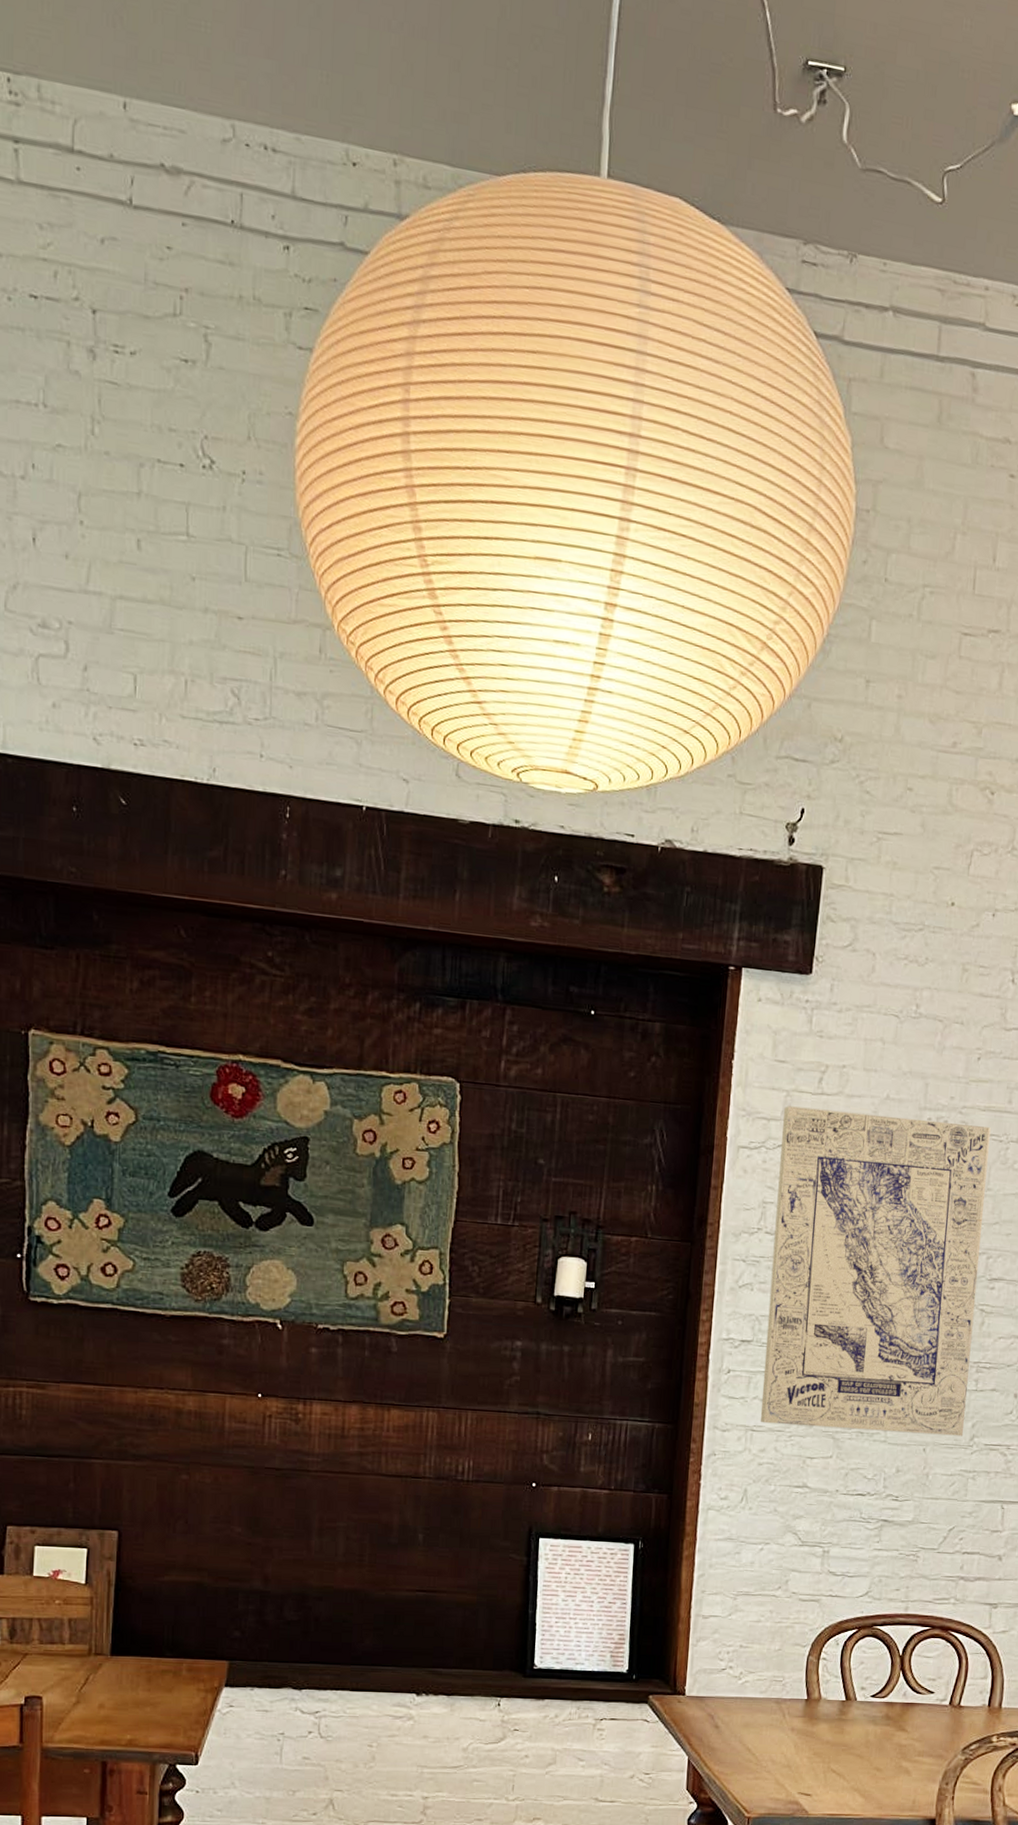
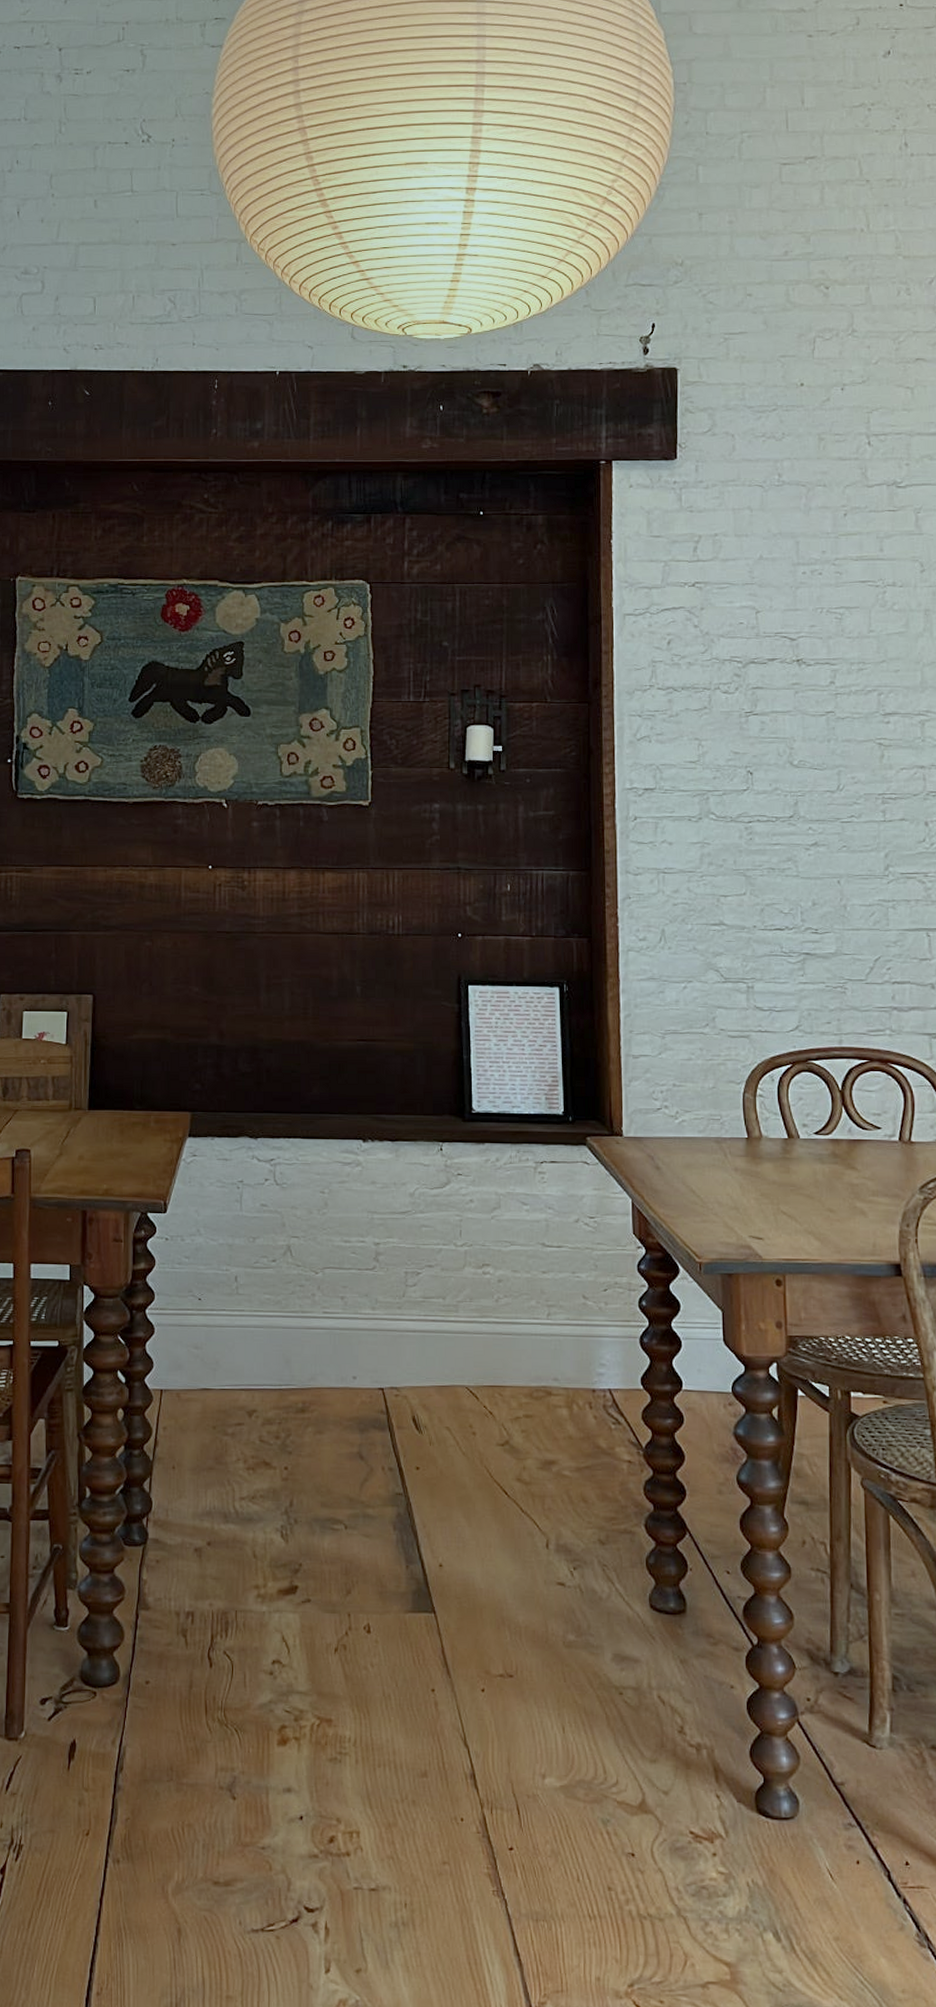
wall art: present [760,1106,991,1436] -> none [664,574,877,867]

